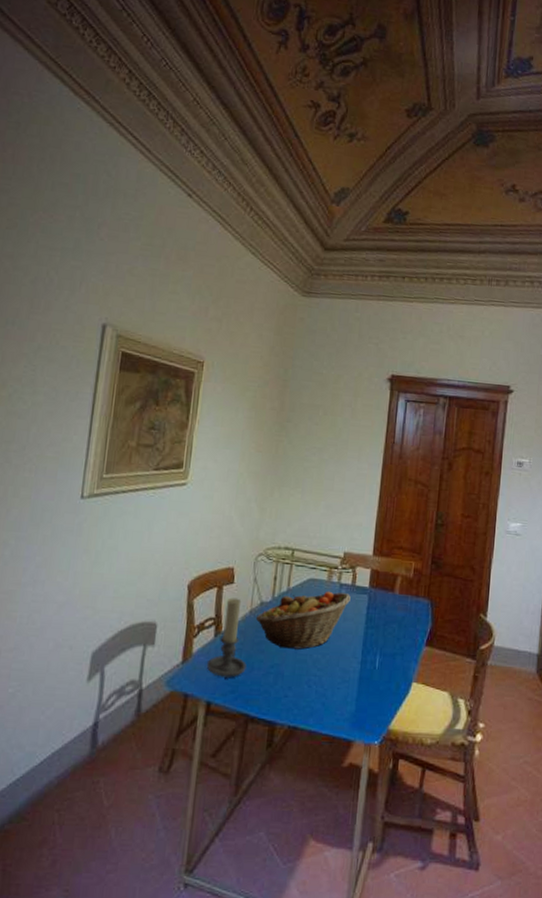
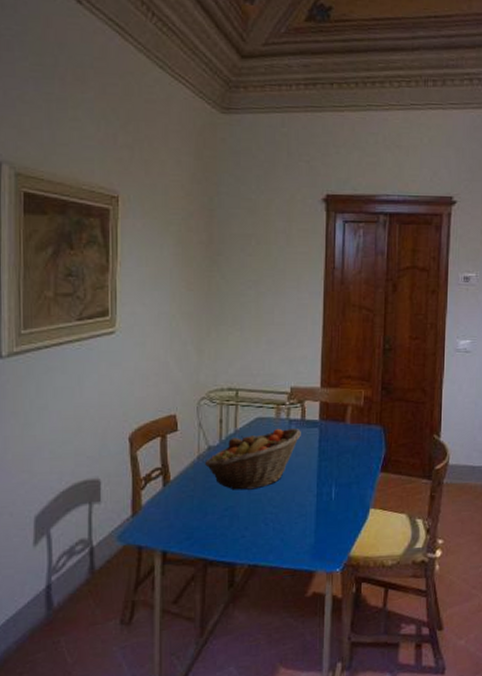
candle holder: present [206,598,247,678] -> none [157,445,200,526]

